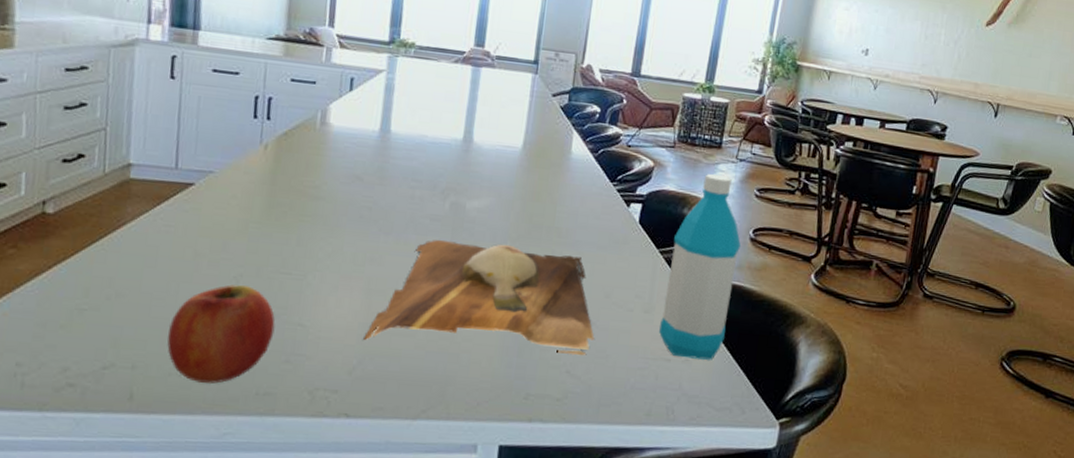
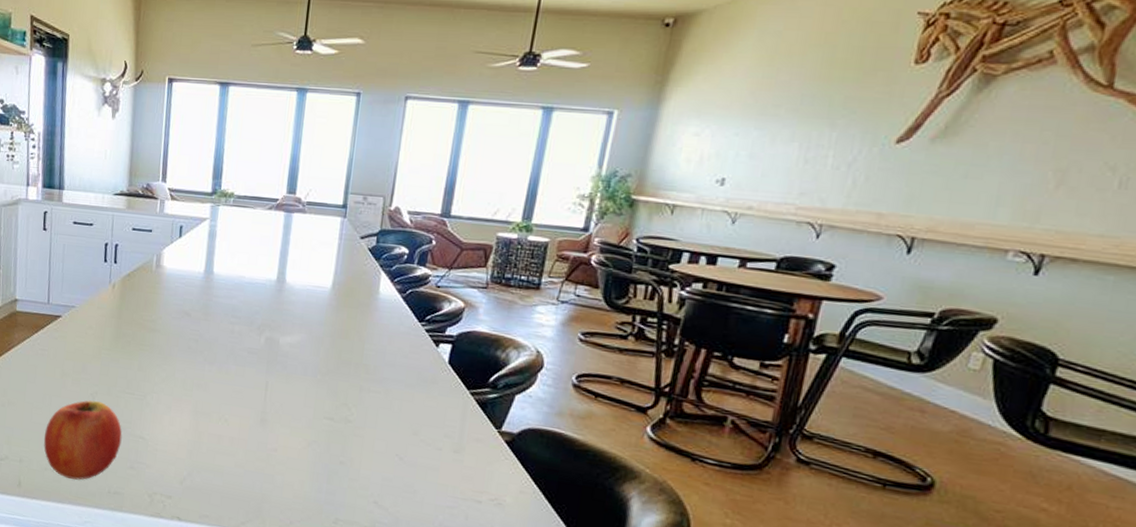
cutting board: present [364,240,594,355] -> none [192,371,402,489]
water bottle: present [659,173,741,360] -> none [469,315,562,507]

